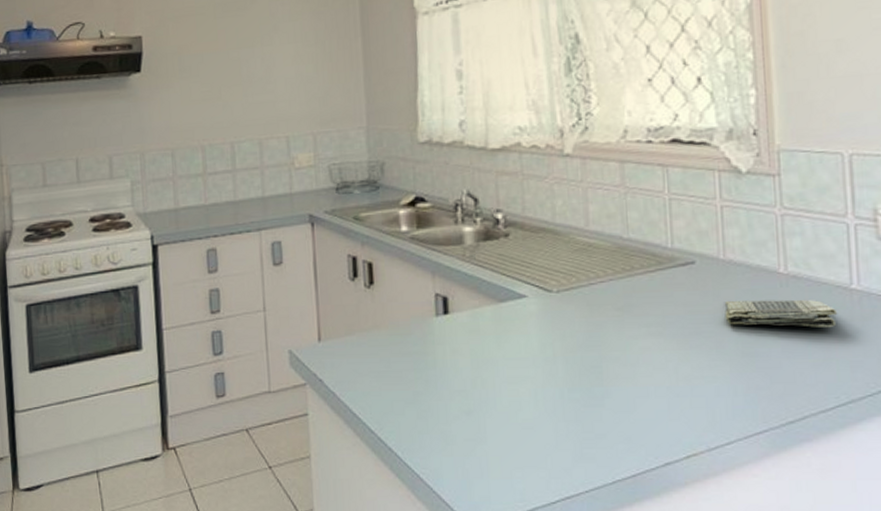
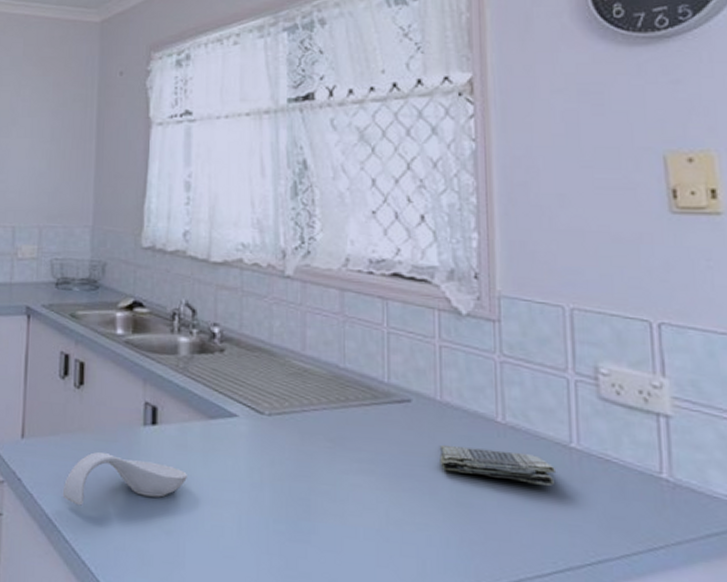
spoon rest: none [363,345,482,398] -> present [62,451,187,506]

